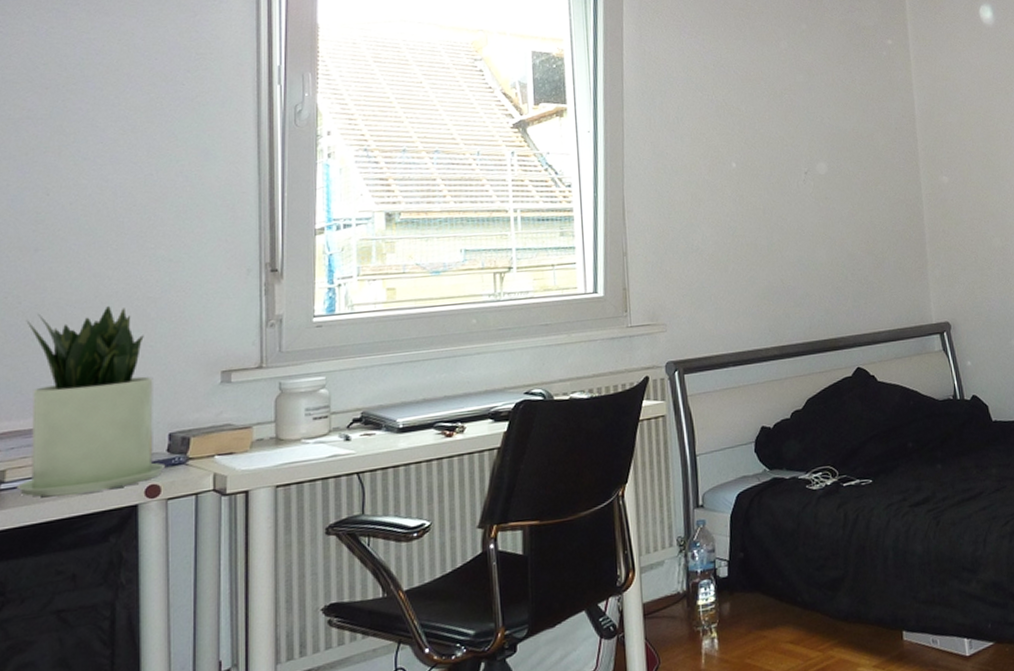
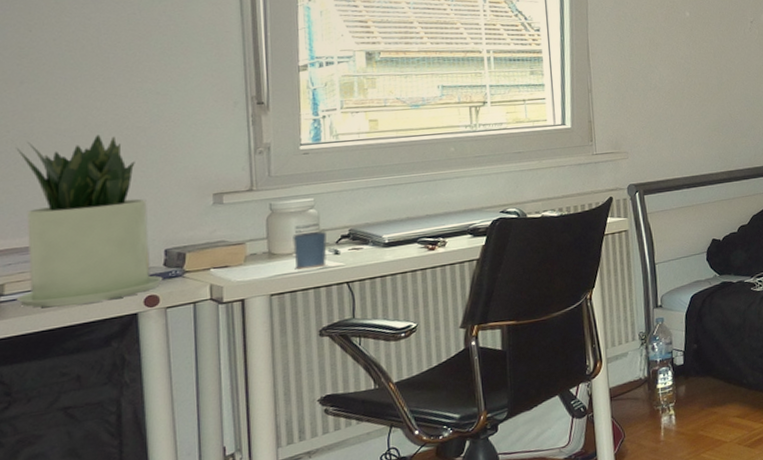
mug: none [302,414,337,458] -> present [293,231,327,270]

